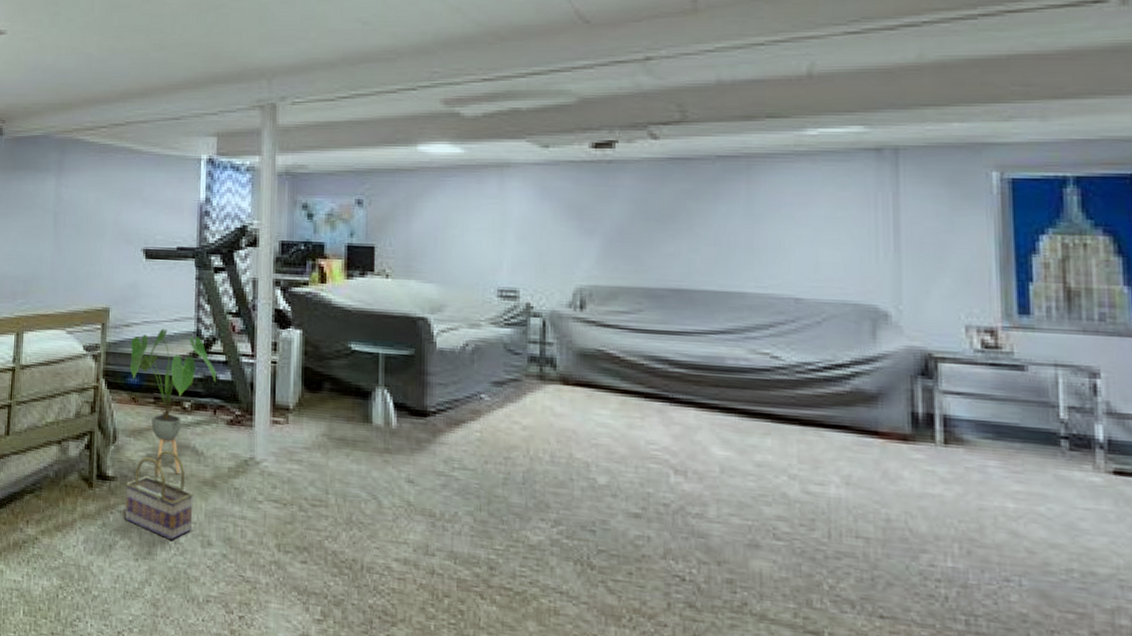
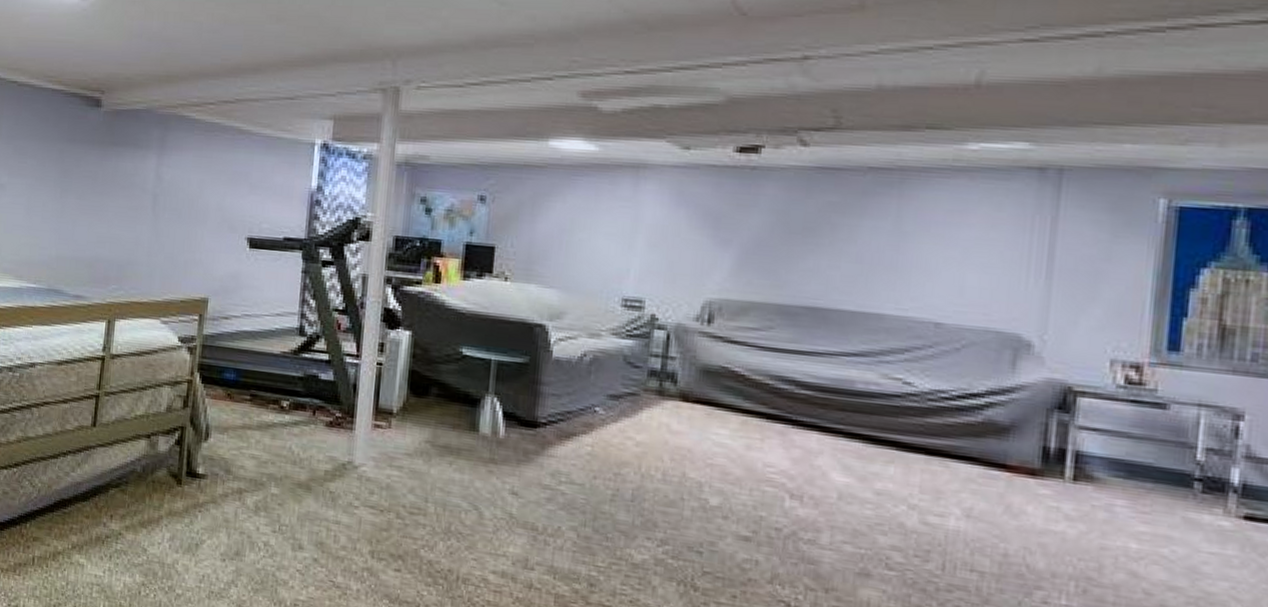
basket: present [125,450,193,540] -> none [213,449,287,542]
house plant: present [130,328,216,476] -> none [226,322,318,476]

